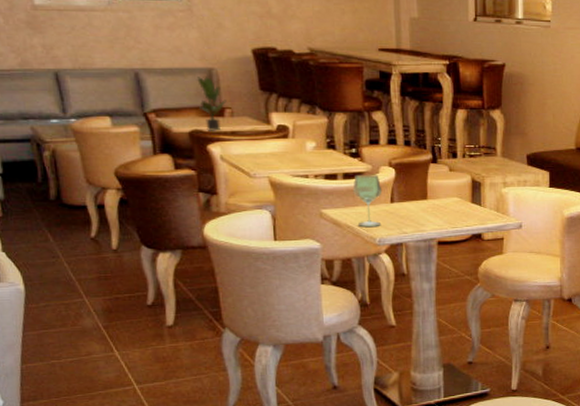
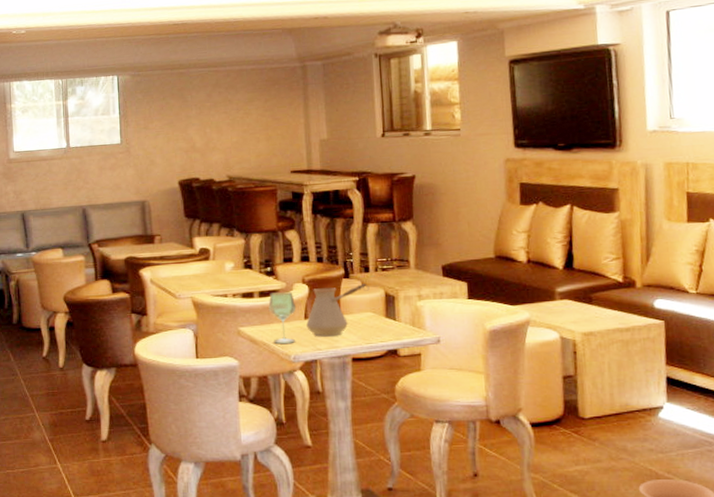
potted plant: present [197,77,227,131] -> none [132,208,157,257]
coffee pot: none [392,169,457,221] -> present [306,284,370,337]

